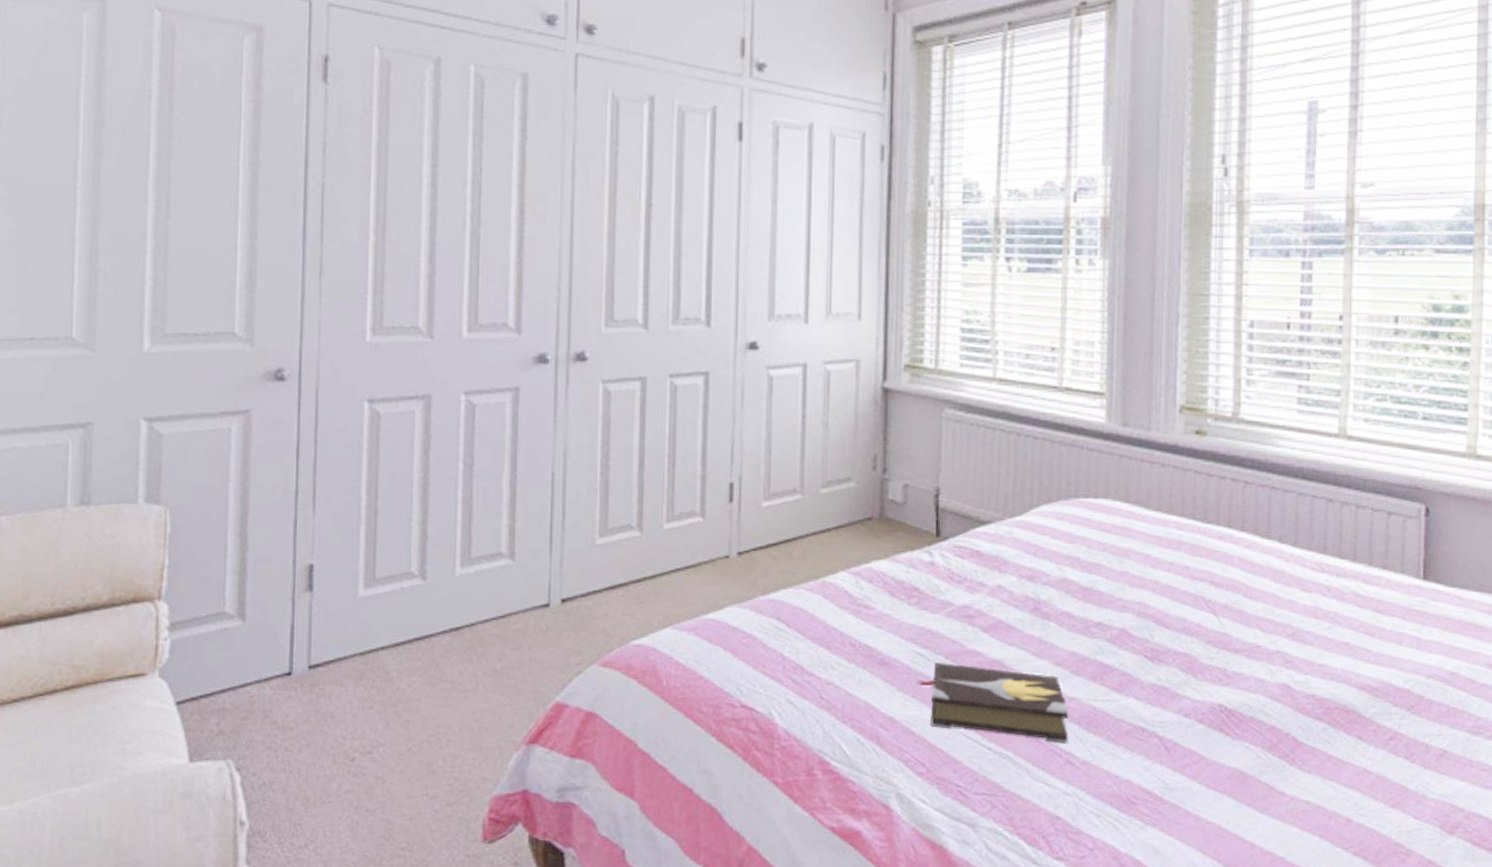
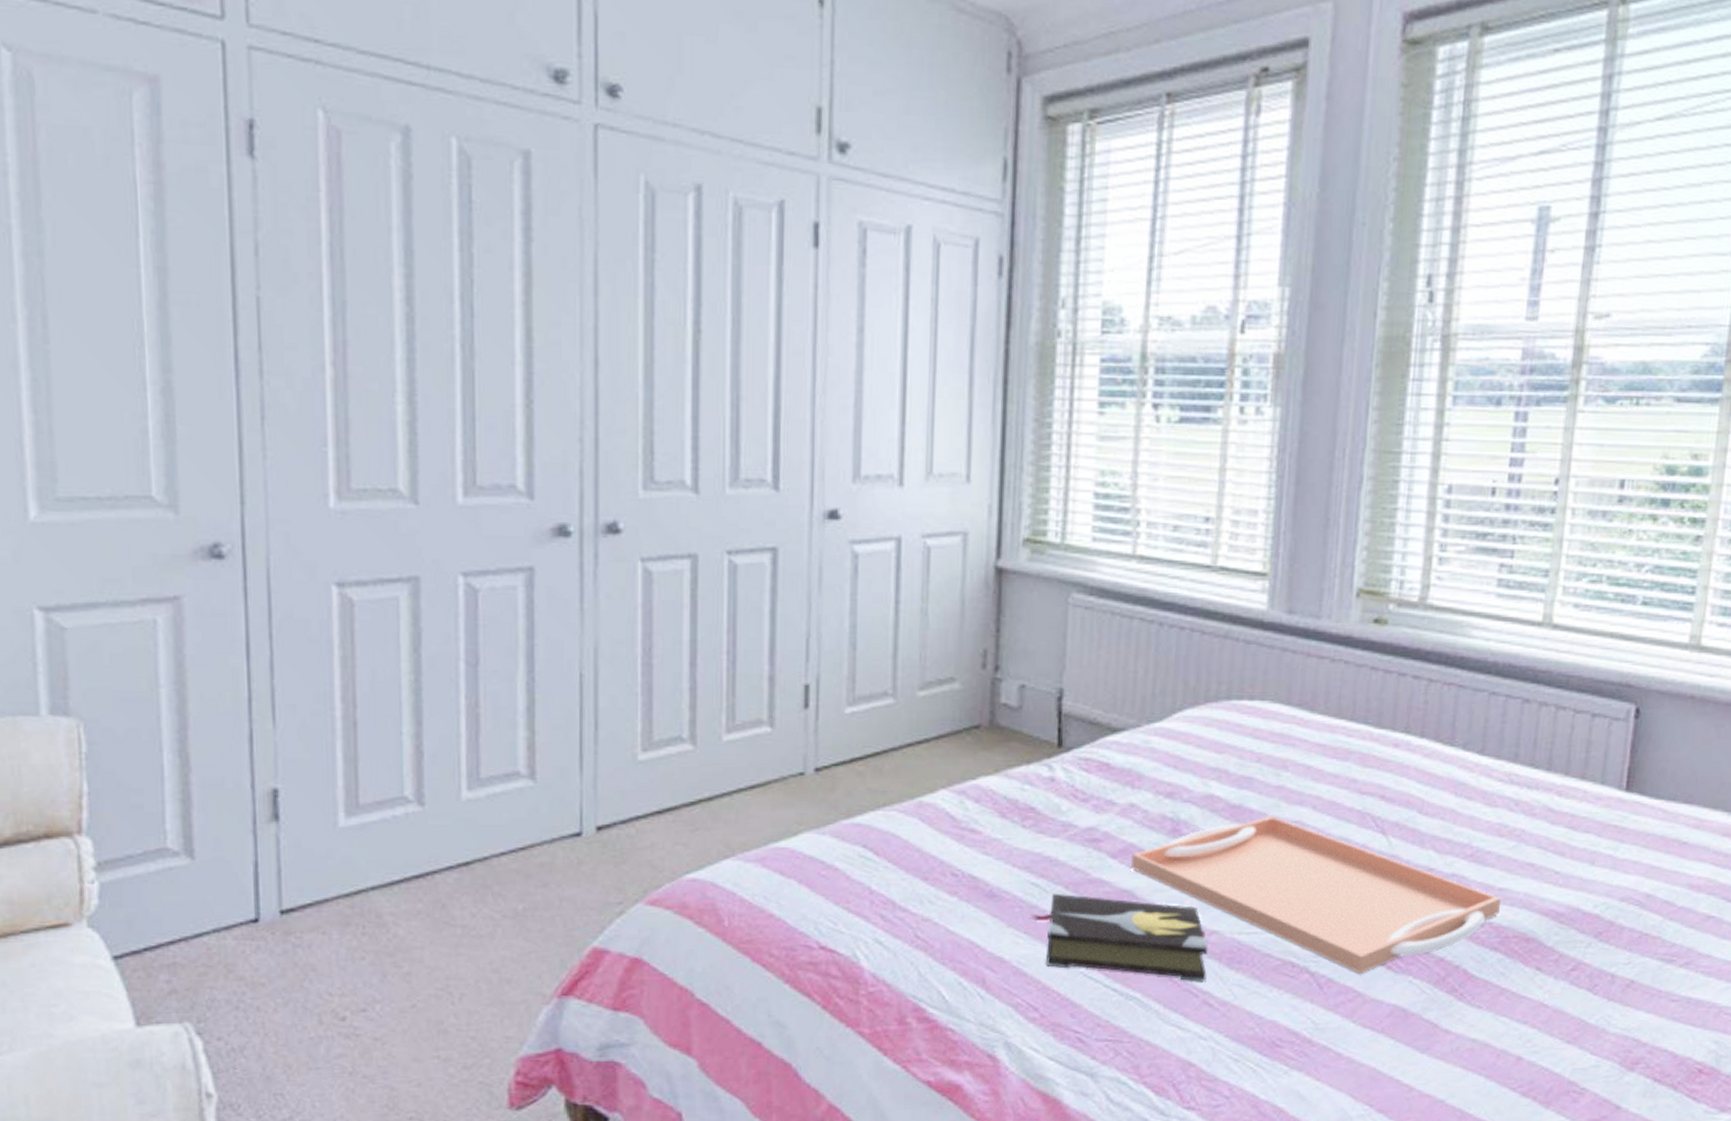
serving tray: none [999,598,1321,739] -> present [1130,816,1501,974]

